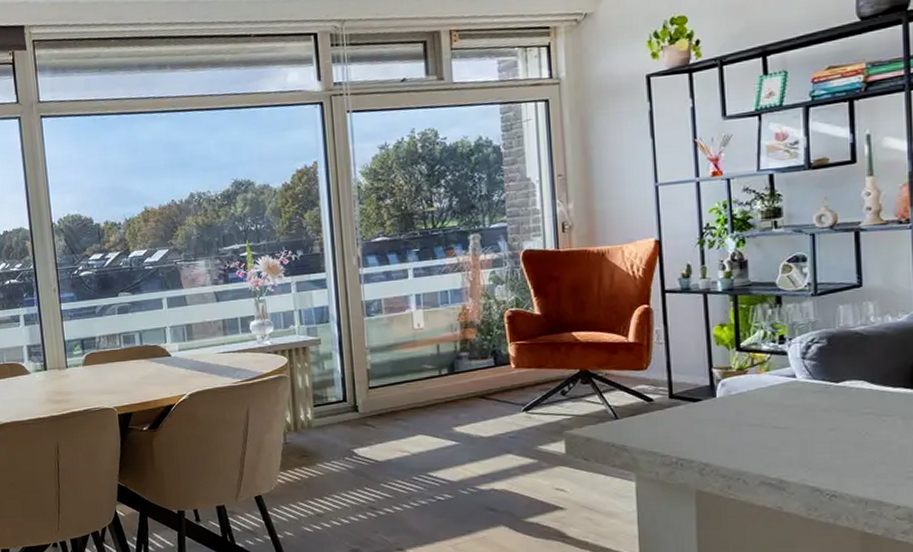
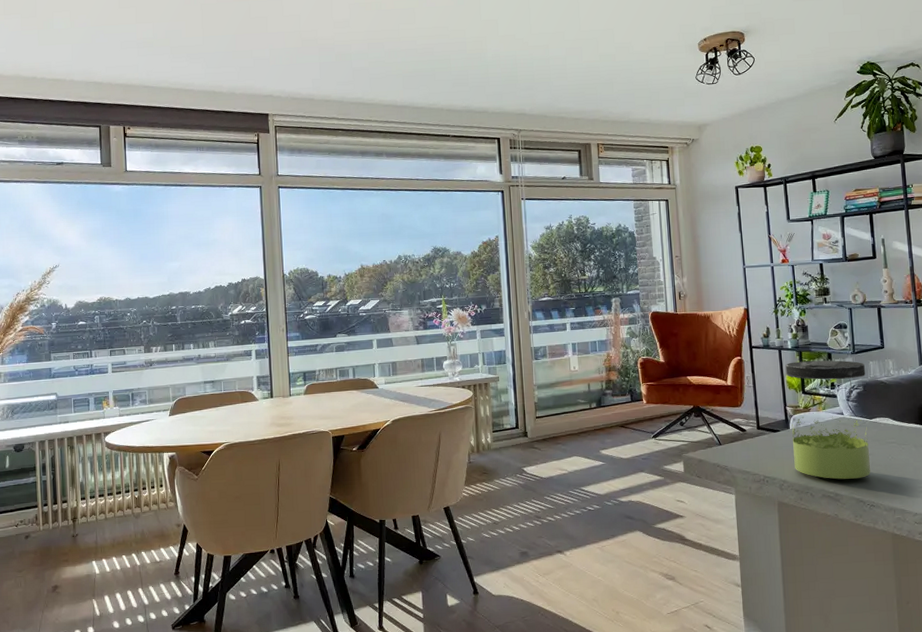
jar: none [713,305,834,462] -> present [785,360,871,480]

